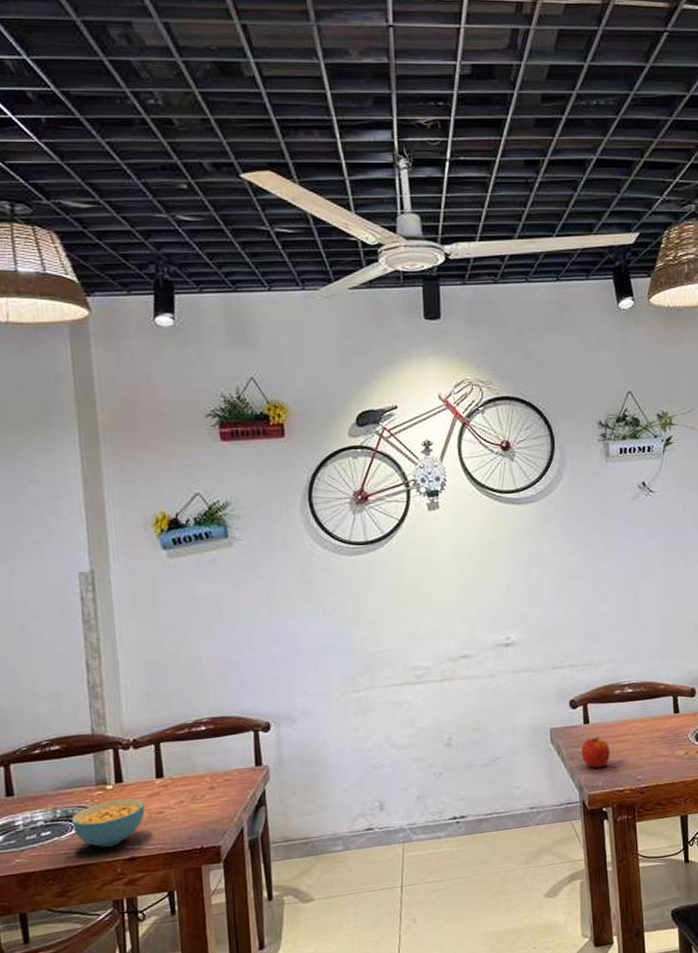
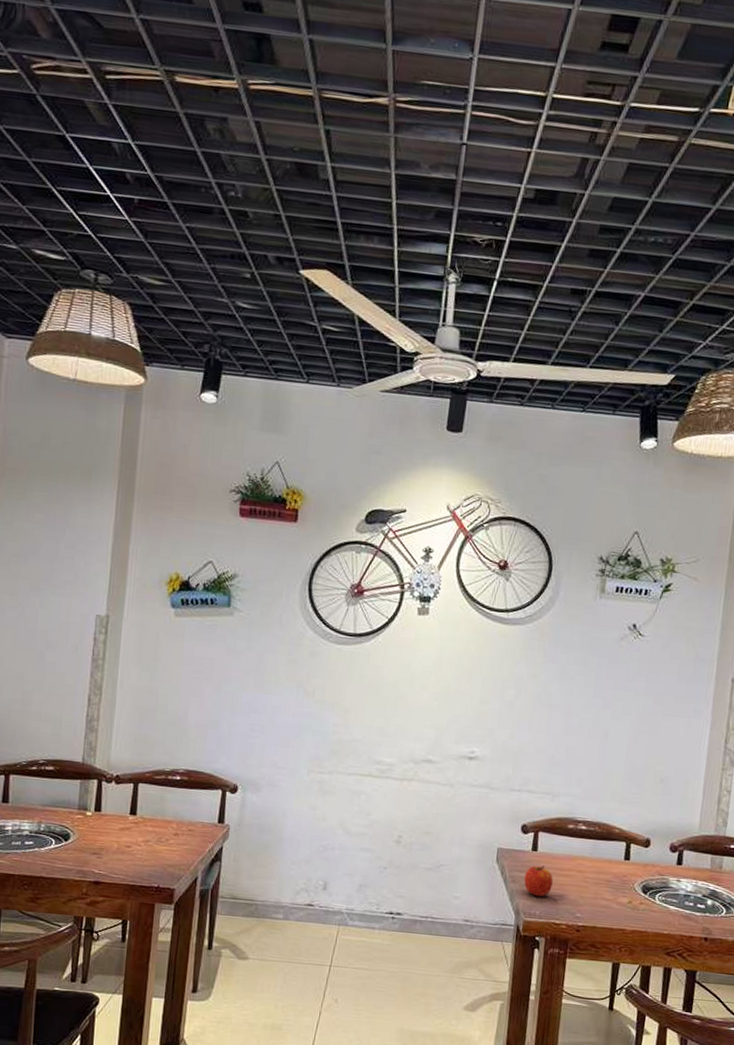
cereal bowl: present [71,797,146,848] -> none [52,825,117,868]

